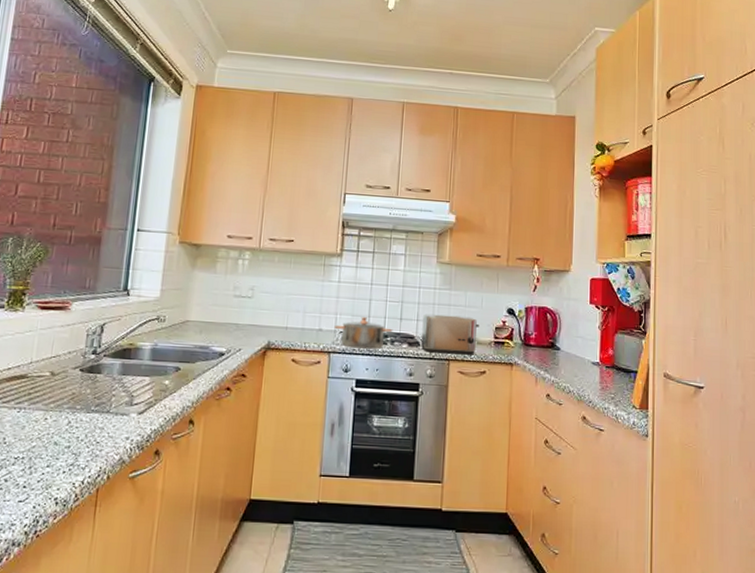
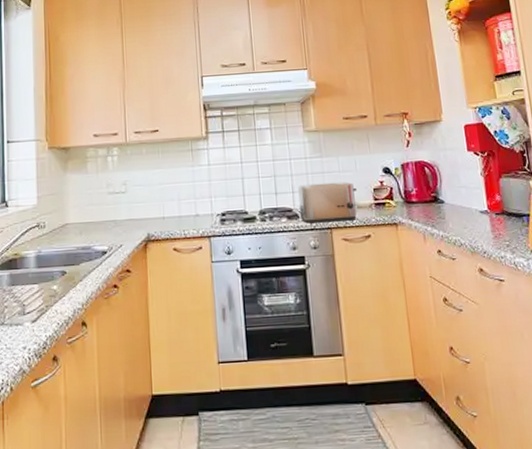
cooking pot: present [334,316,393,350] -> none [210,195,270,230]

